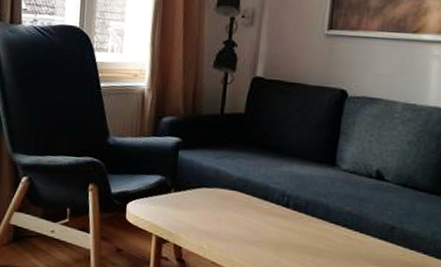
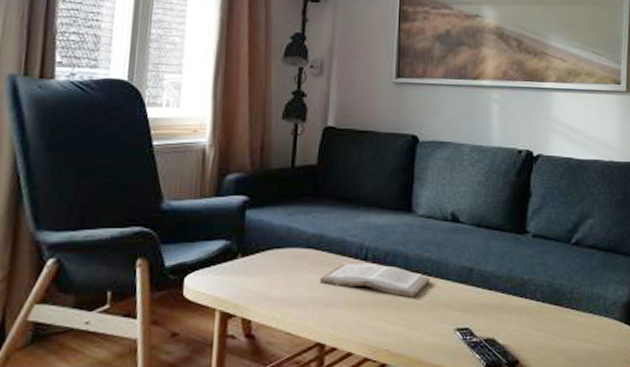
book: none [242,208,350,247] -> present [319,264,430,298]

